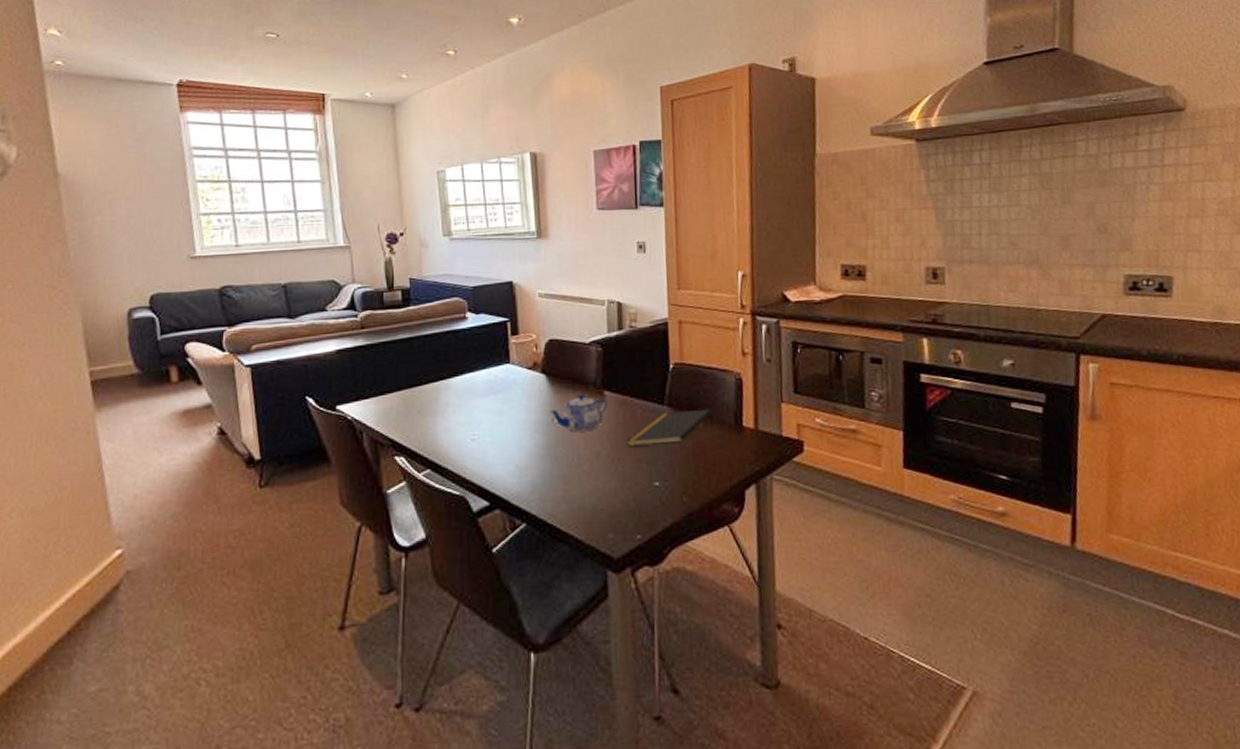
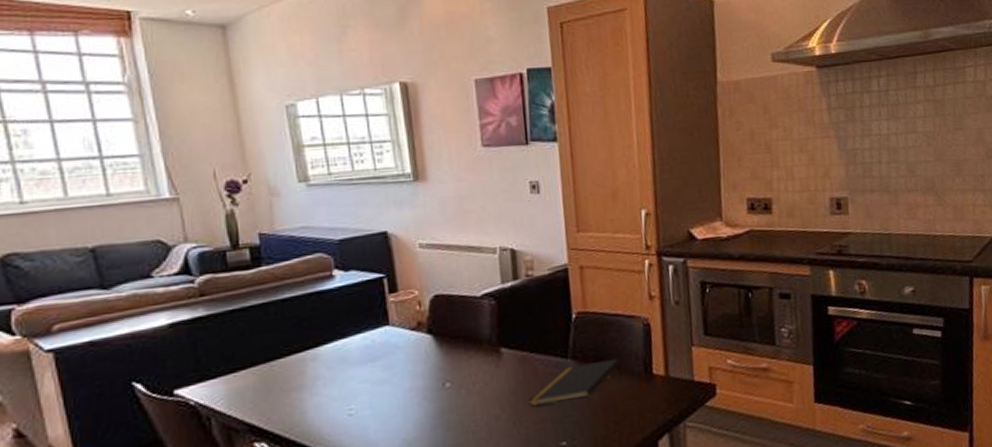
teapot: present [549,393,608,432] -> none [439,352,505,396]

